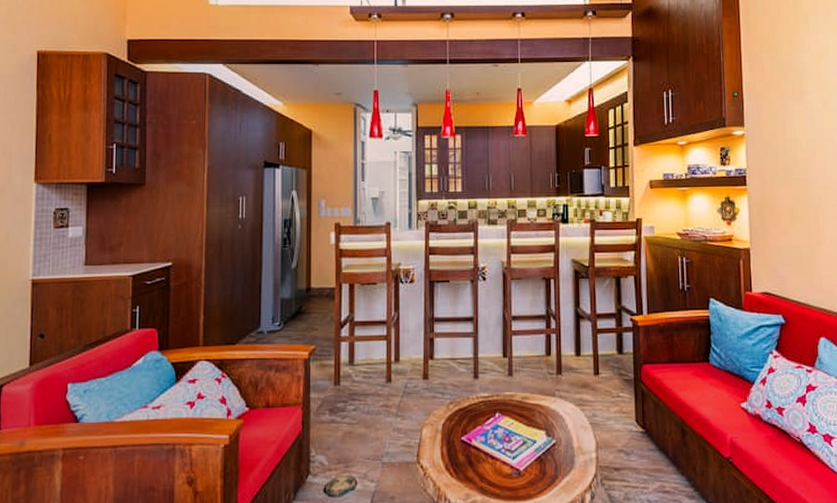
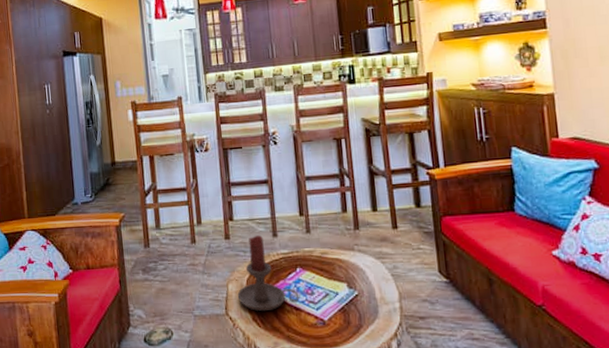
candle holder: none [431,376,496,460] -> present [237,235,299,312]

